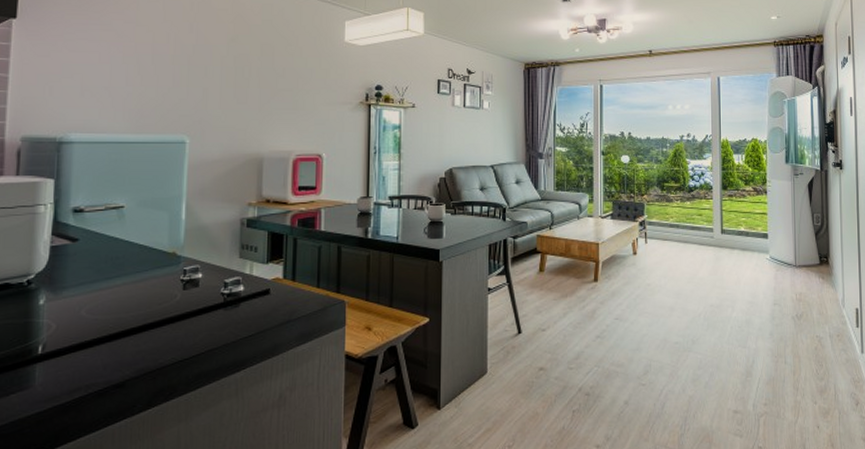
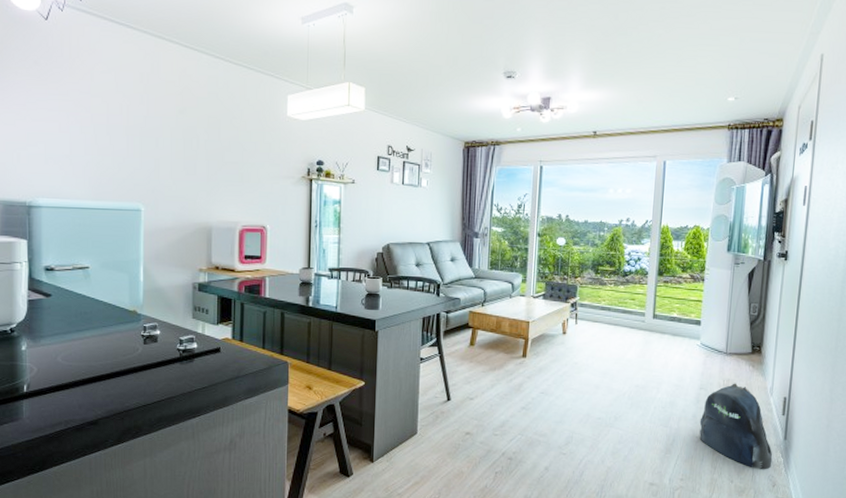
backpack: none [777,296,853,388] -> present [699,383,773,470]

